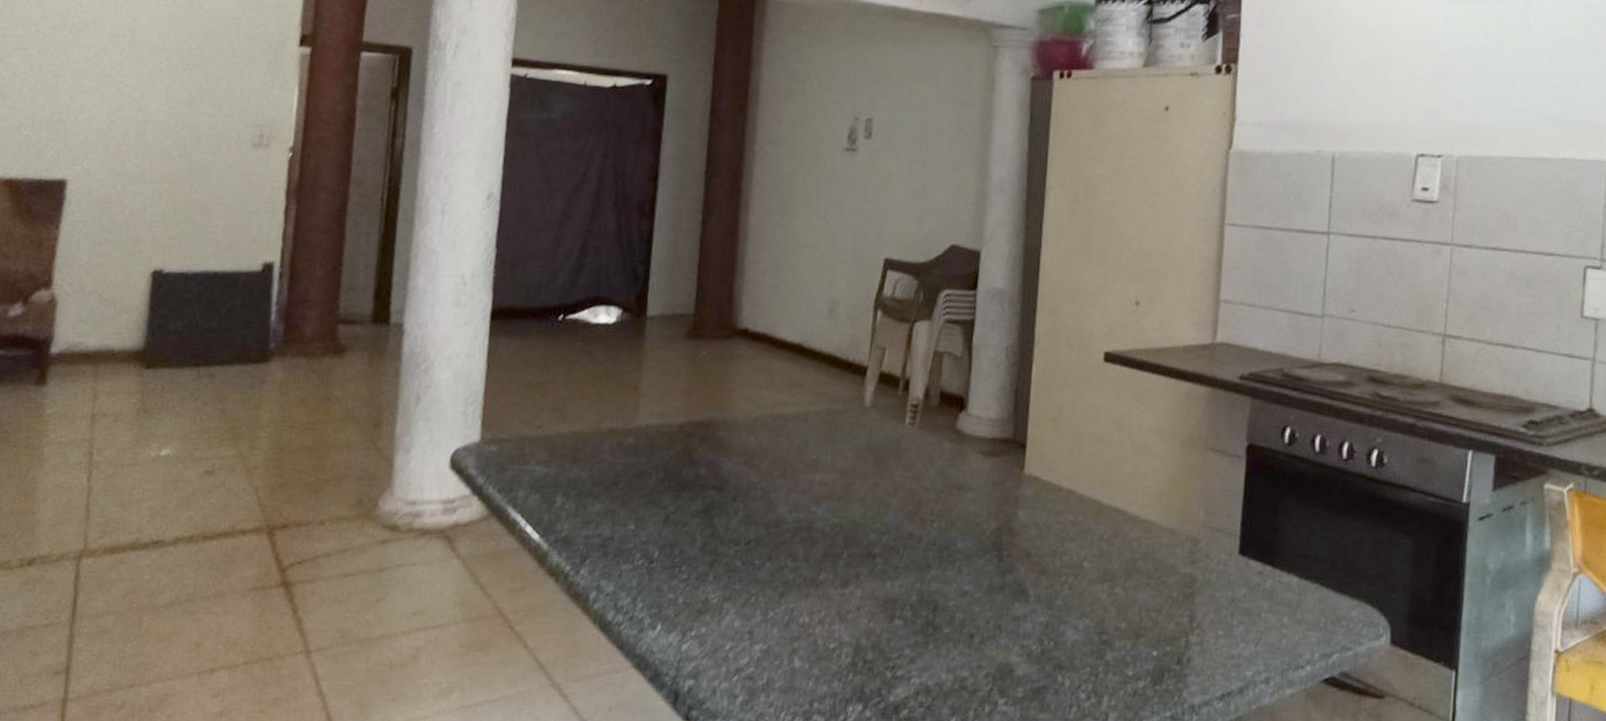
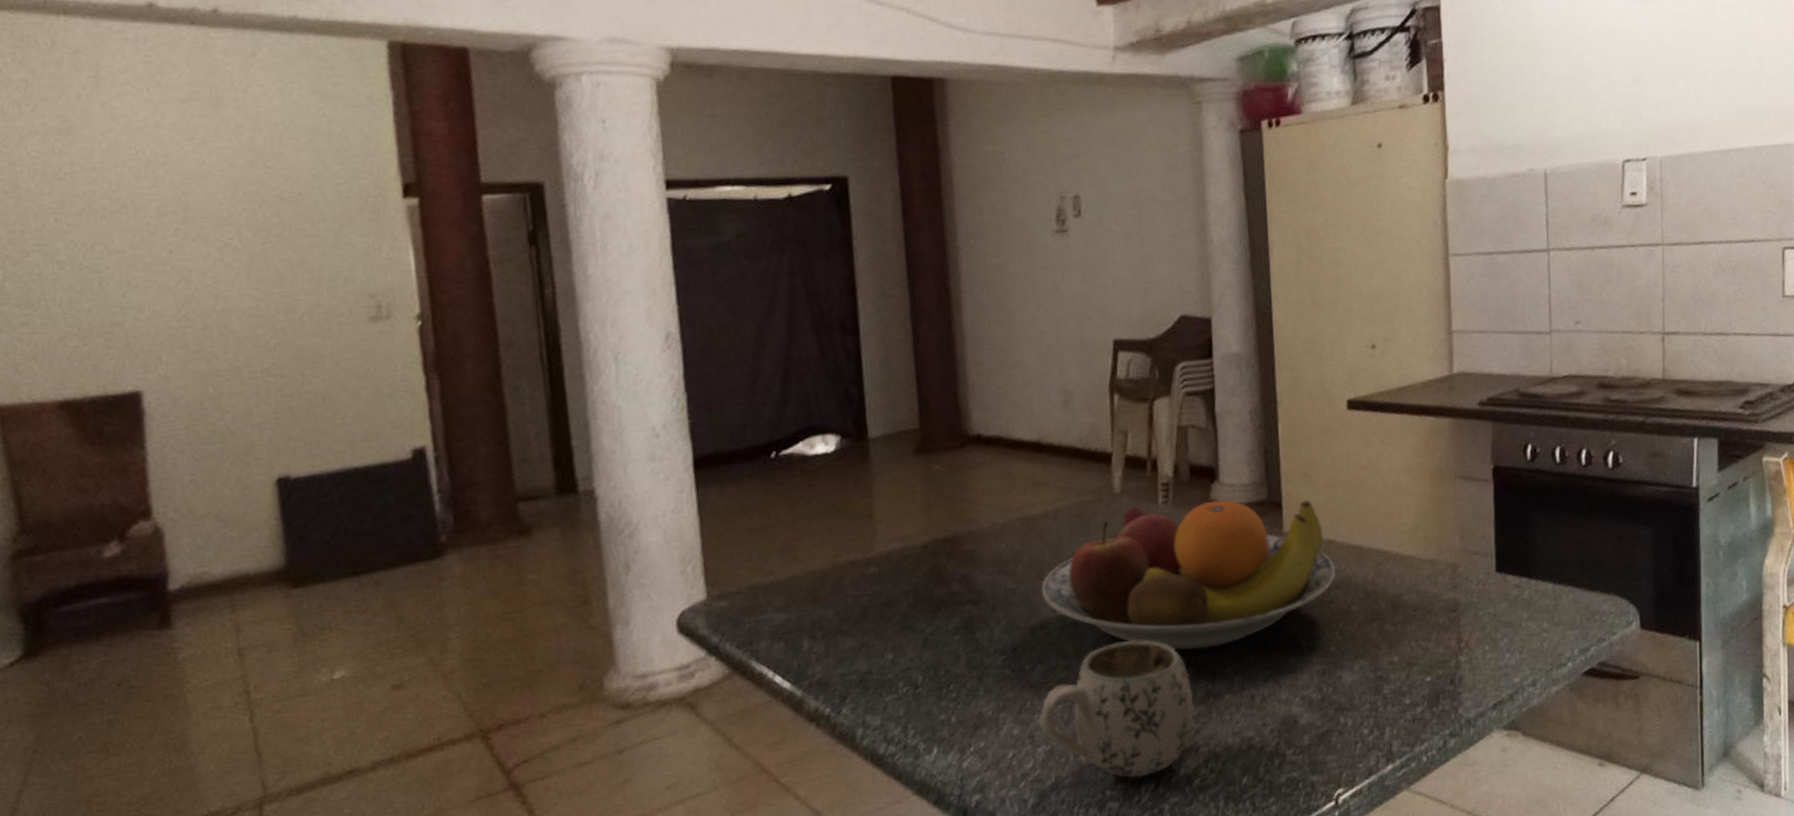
mug: none [759,554,913,696] -> present [1038,640,1195,779]
fruit bowl: none [781,421,1073,578] -> present [1041,499,1336,651]

